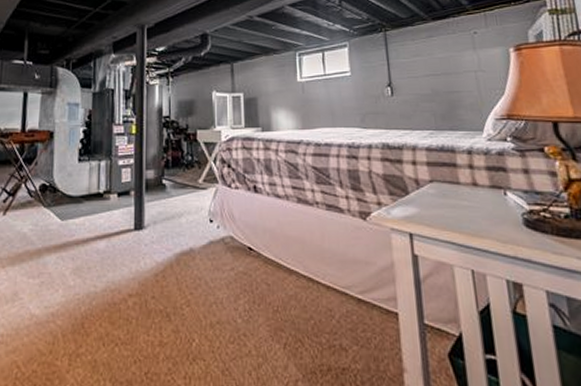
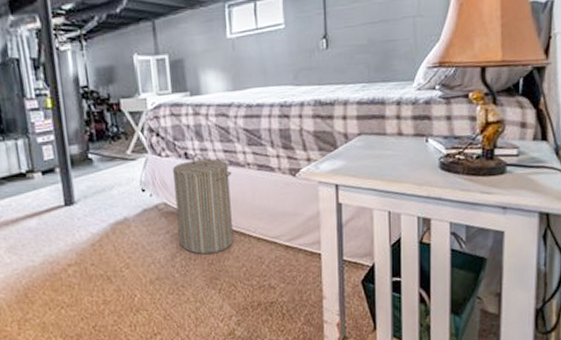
laundry hamper: none [240,187,302,300] -> present [172,153,234,255]

